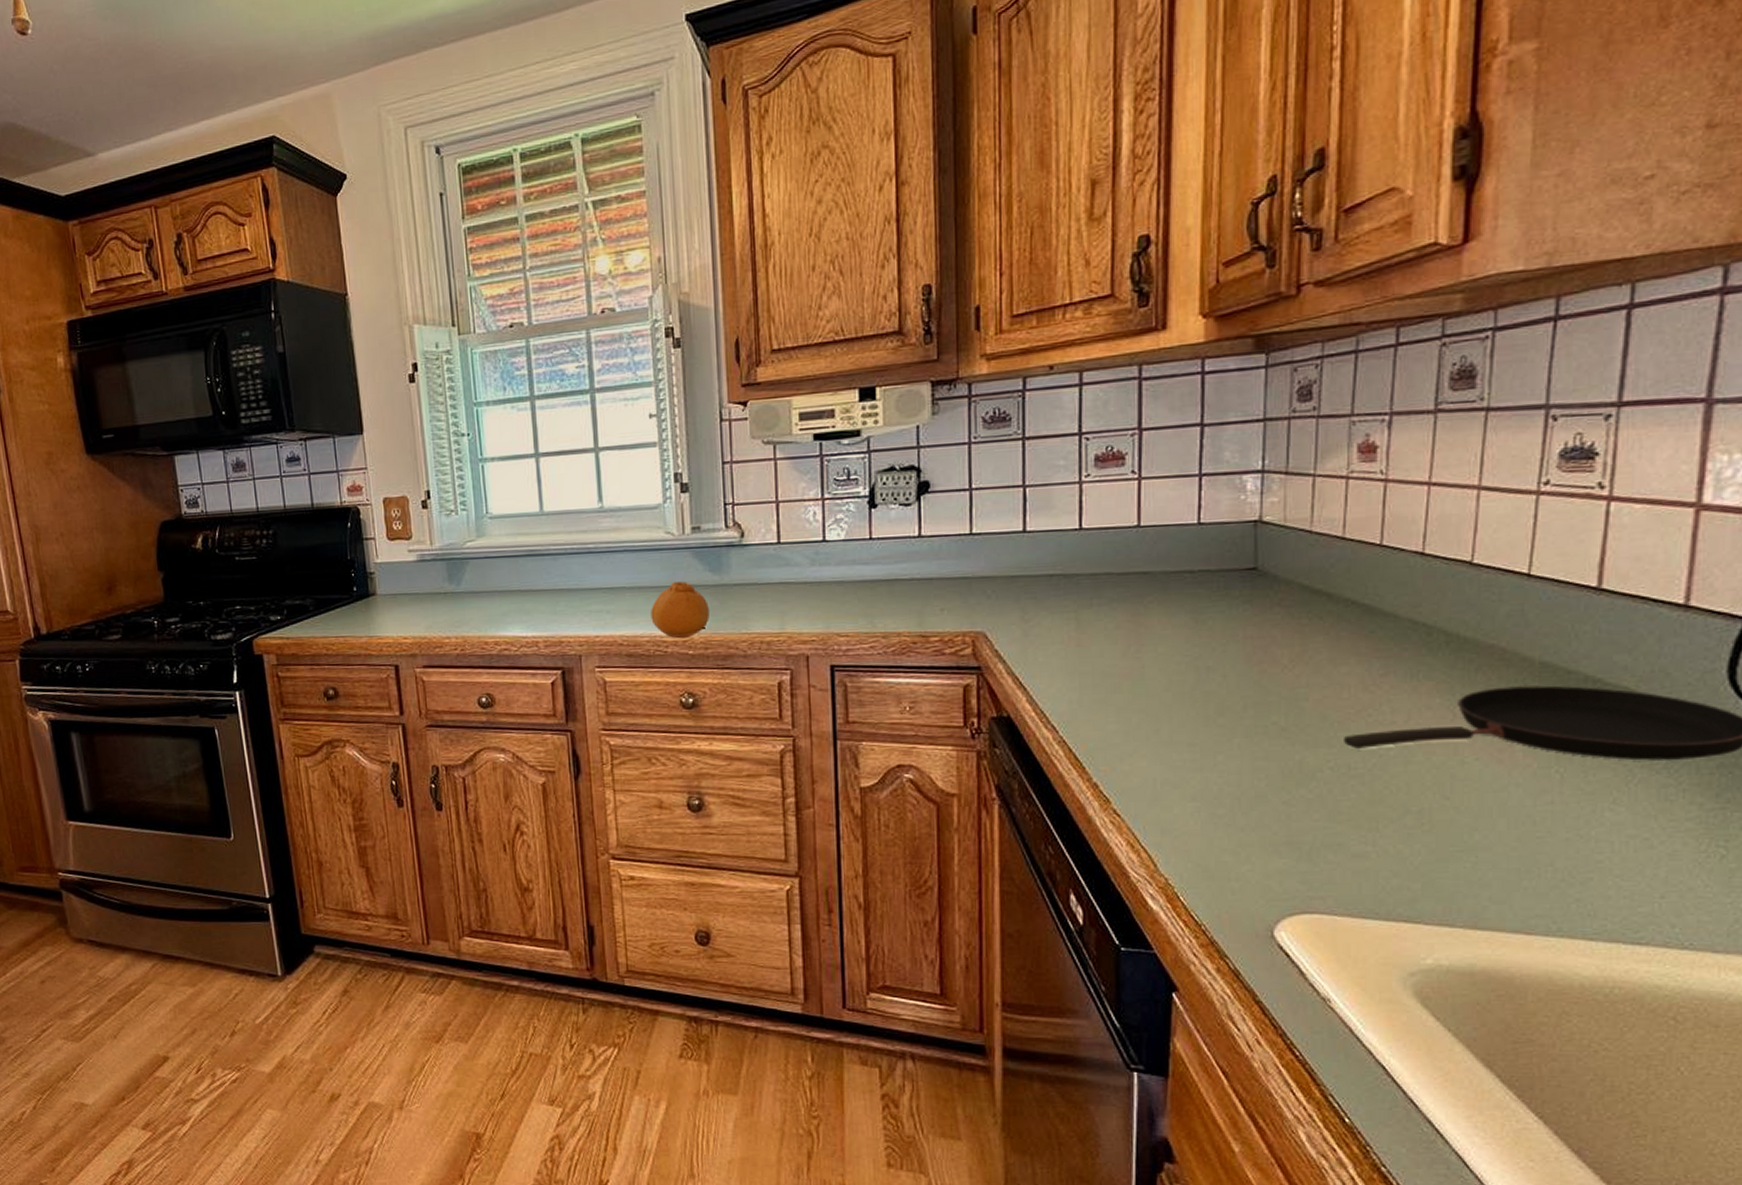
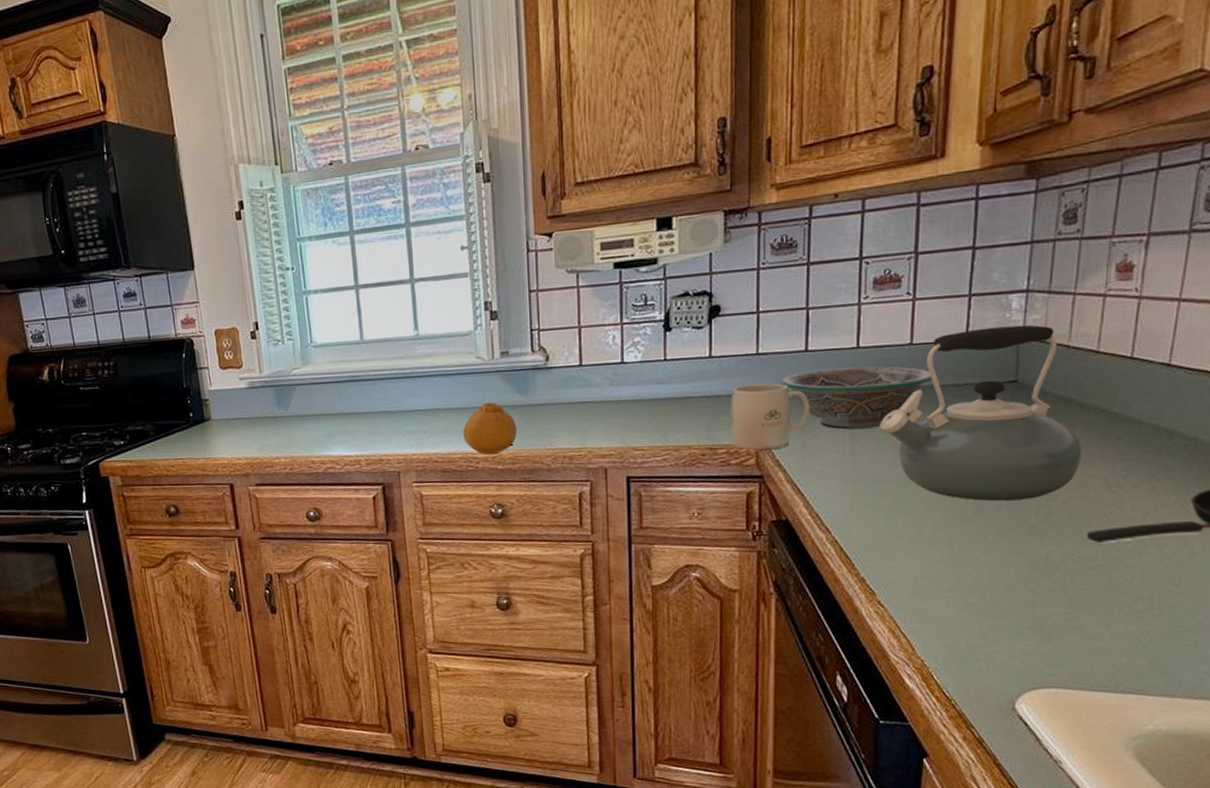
mug: none [943,565,1031,640] -> present [730,383,810,451]
bowl: none [997,549,1163,618] -> present [780,366,932,430]
kettle: none [1107,507,1333,700] -> present [879,324,1083,501]

